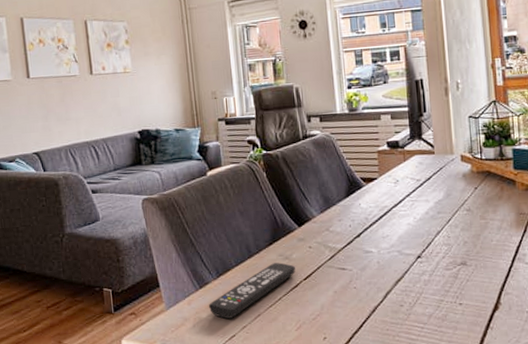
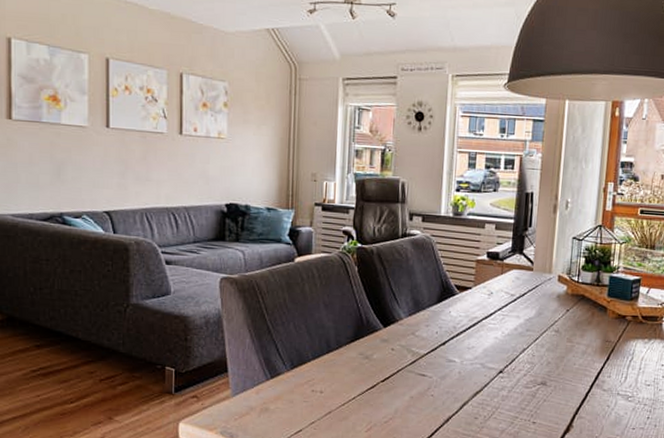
remote control: present [208,262,295,319] -> none [277,361,374,413]

